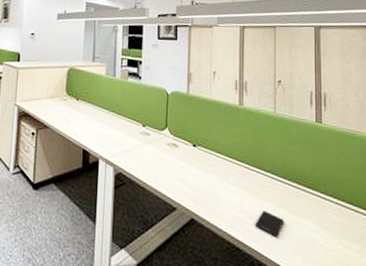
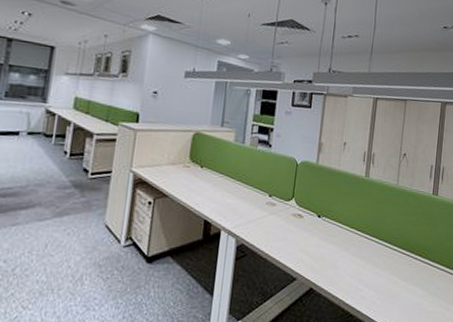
smartphone: present [254,210,285,238] -> none [368,278,396,303]

